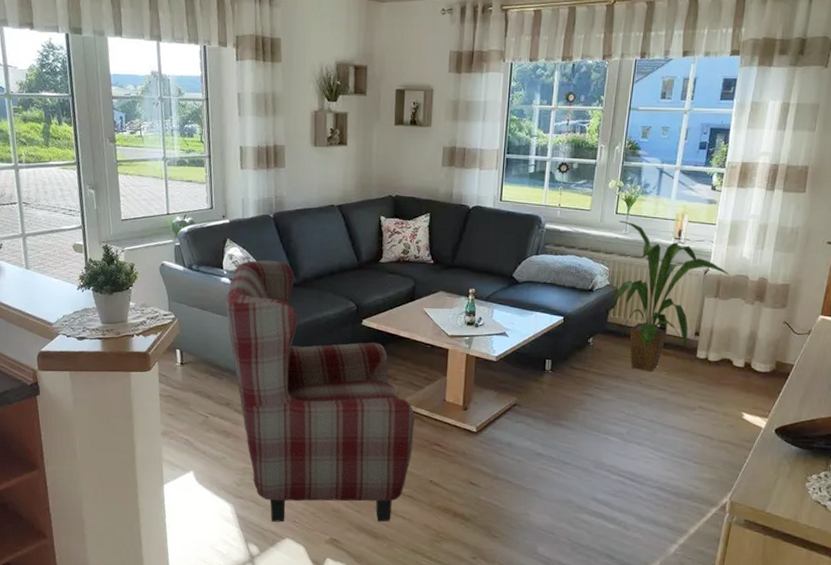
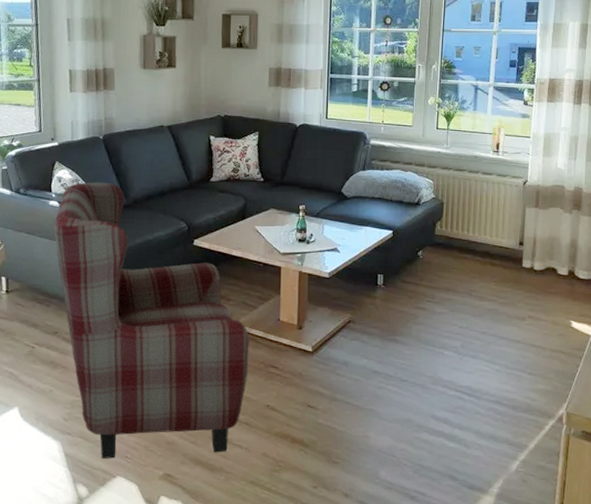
house plant: present [610,220,729,372] -> none [437,135,547,283]

